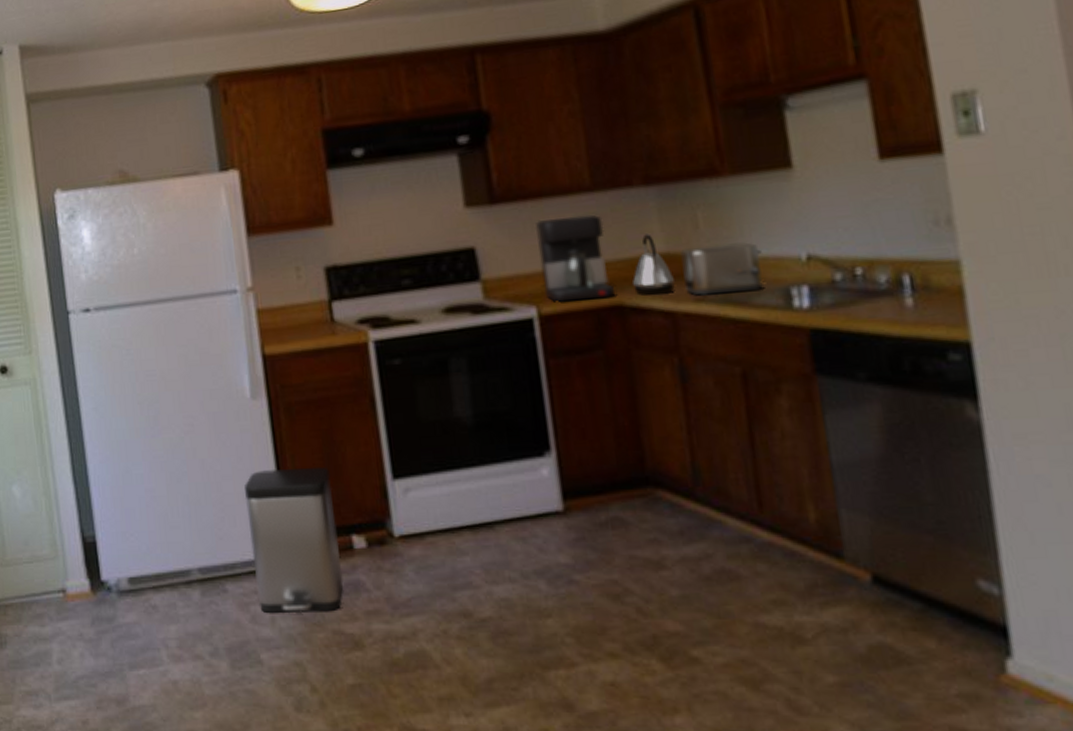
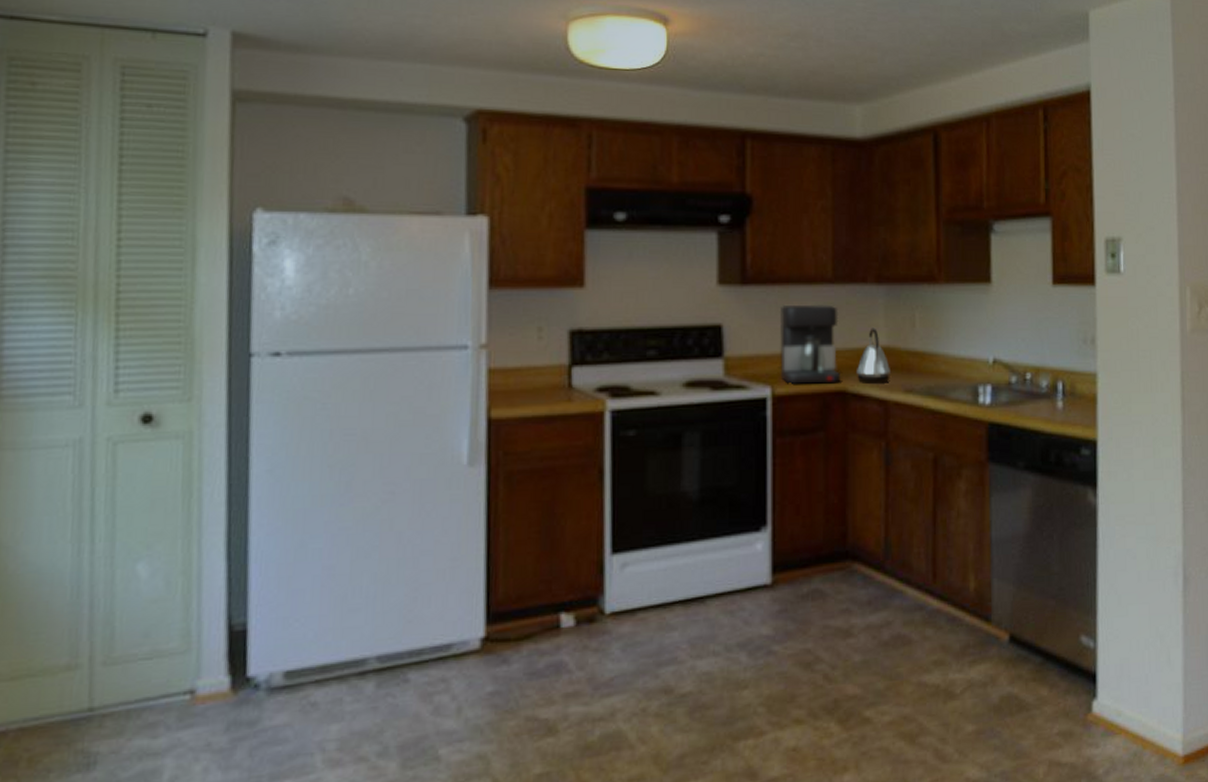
pedal bin: present [245,466,344,614] -> none [444,540,546,703]
toaster: present [680,242,763,296] -> none [898,343,960,387]

